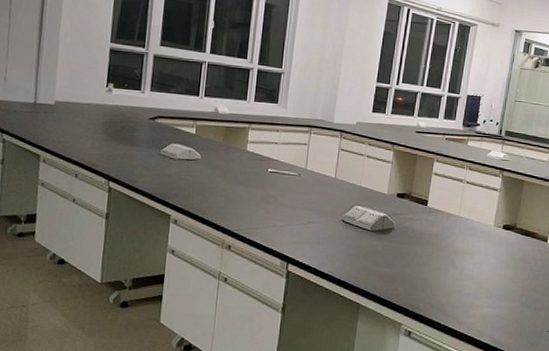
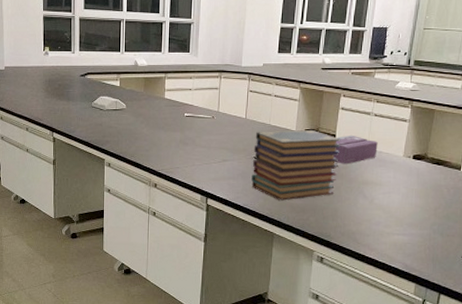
book stack: none [338,193,433,268] -> present [251,129,341,201]
tissue box: none [425,201,469,232] -> present [333,135,378,165]

